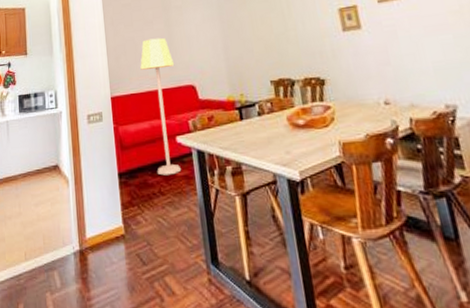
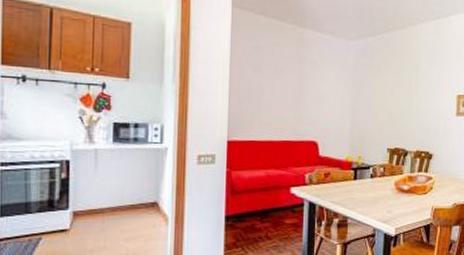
lamp: present [140,38,182,176] -> none [264,88,301,222]

